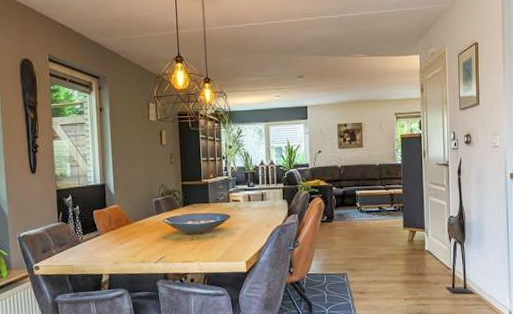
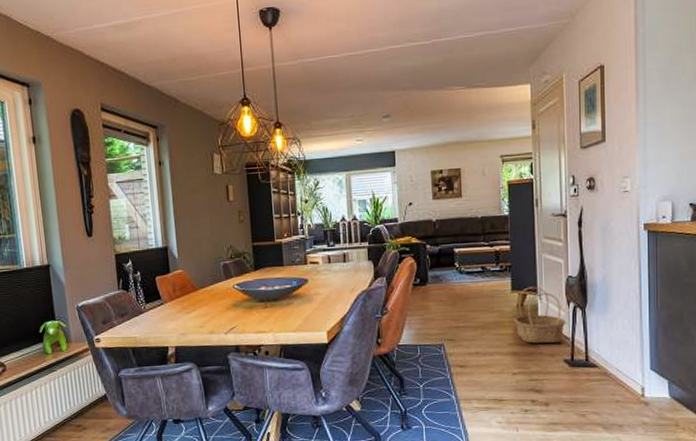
basket: none [405,224,448,274] -> present [513,286,566,344]

